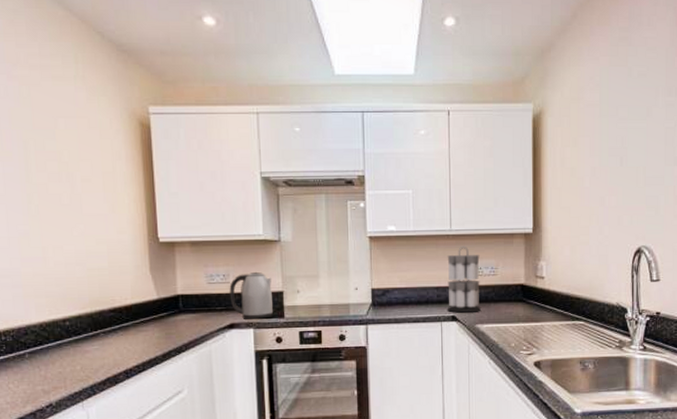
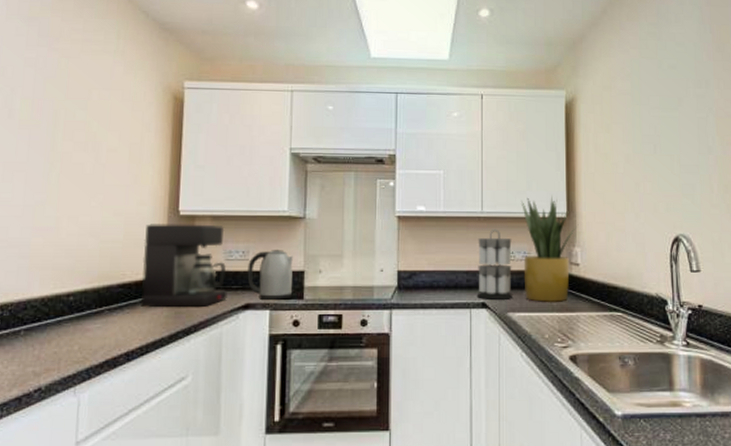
coffee maker: none [128,250,213,329] -> present [140,224,227,307]
planter: none [489,211,544,315] -> present [522,195,579,303]

